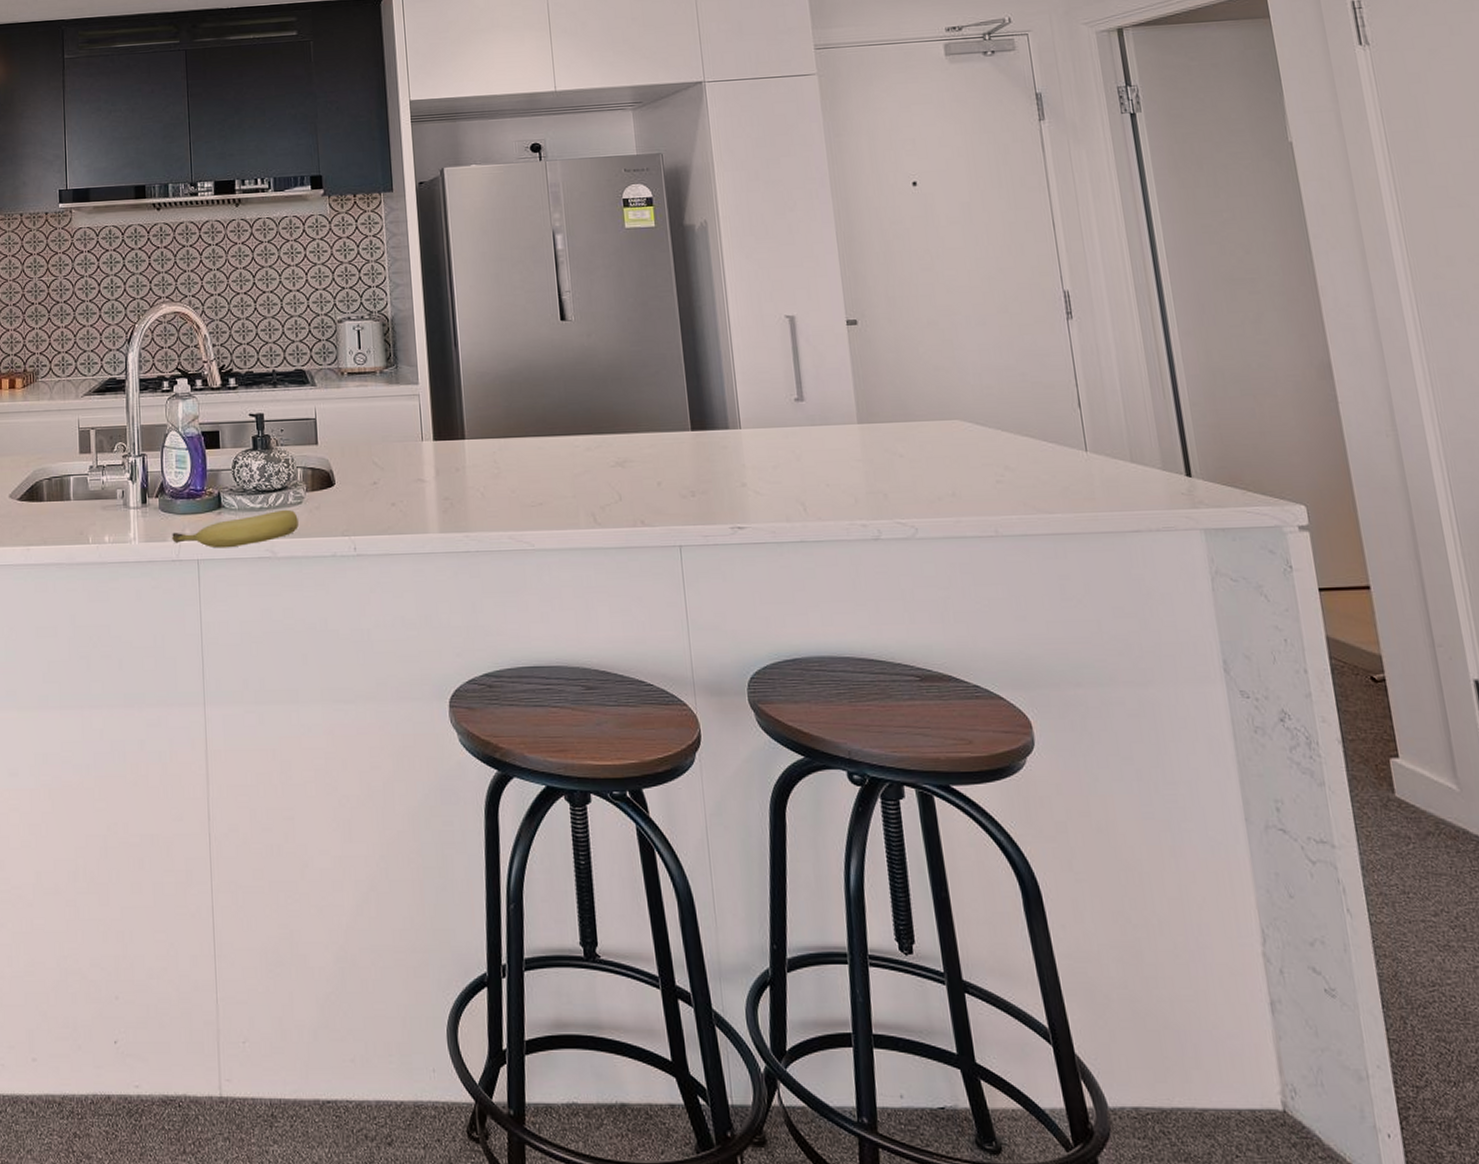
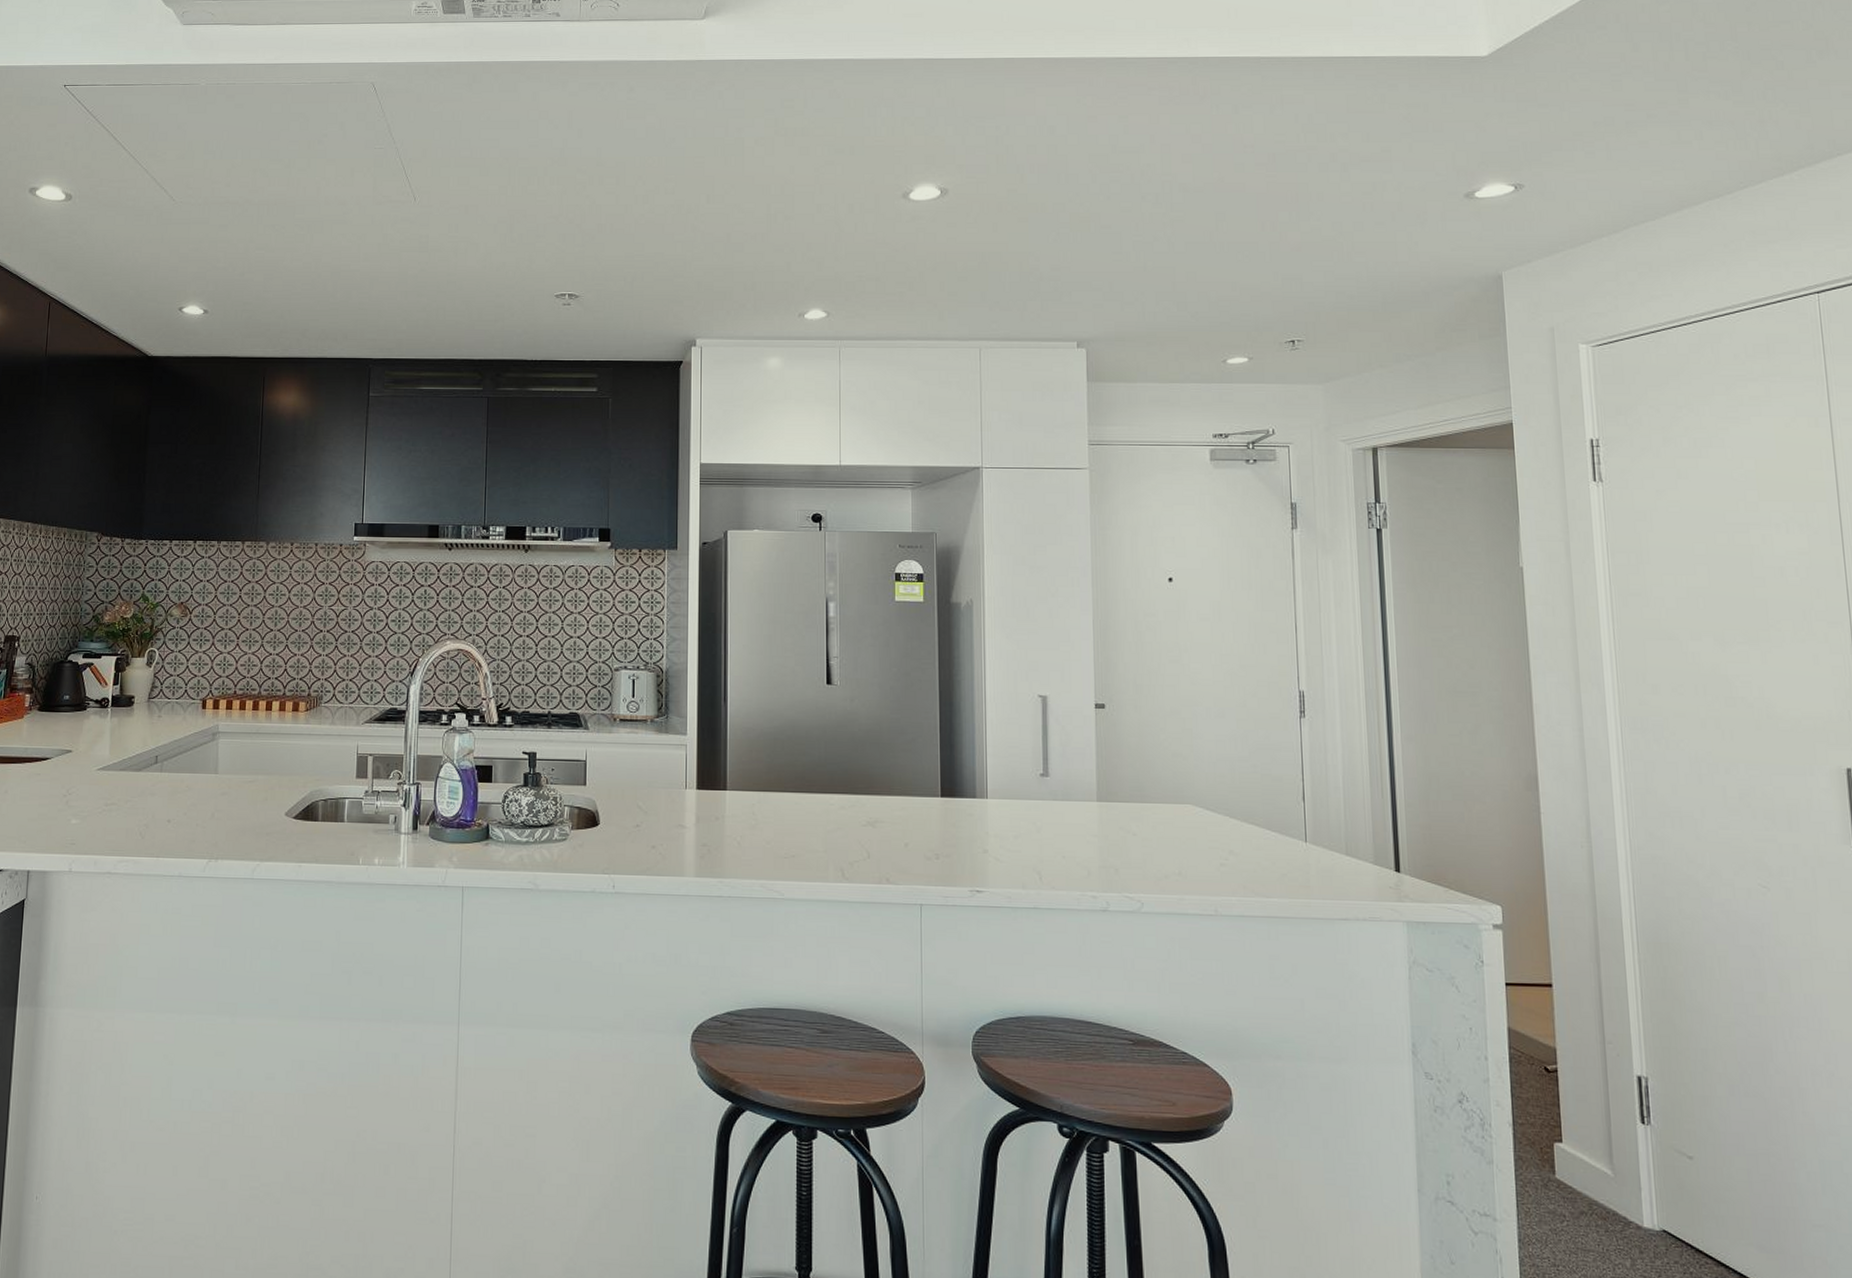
fruit: present [172,509,299,549] -> none [439,844,562,878]

